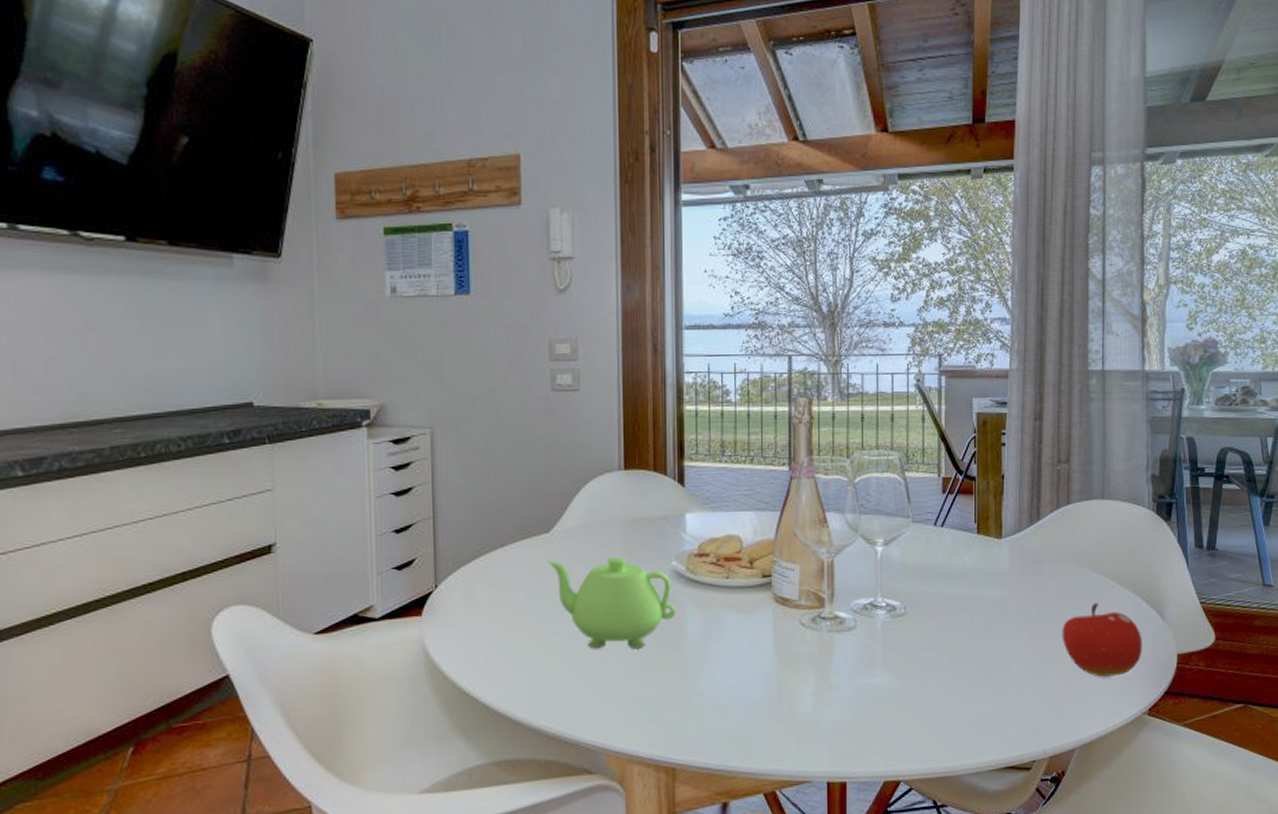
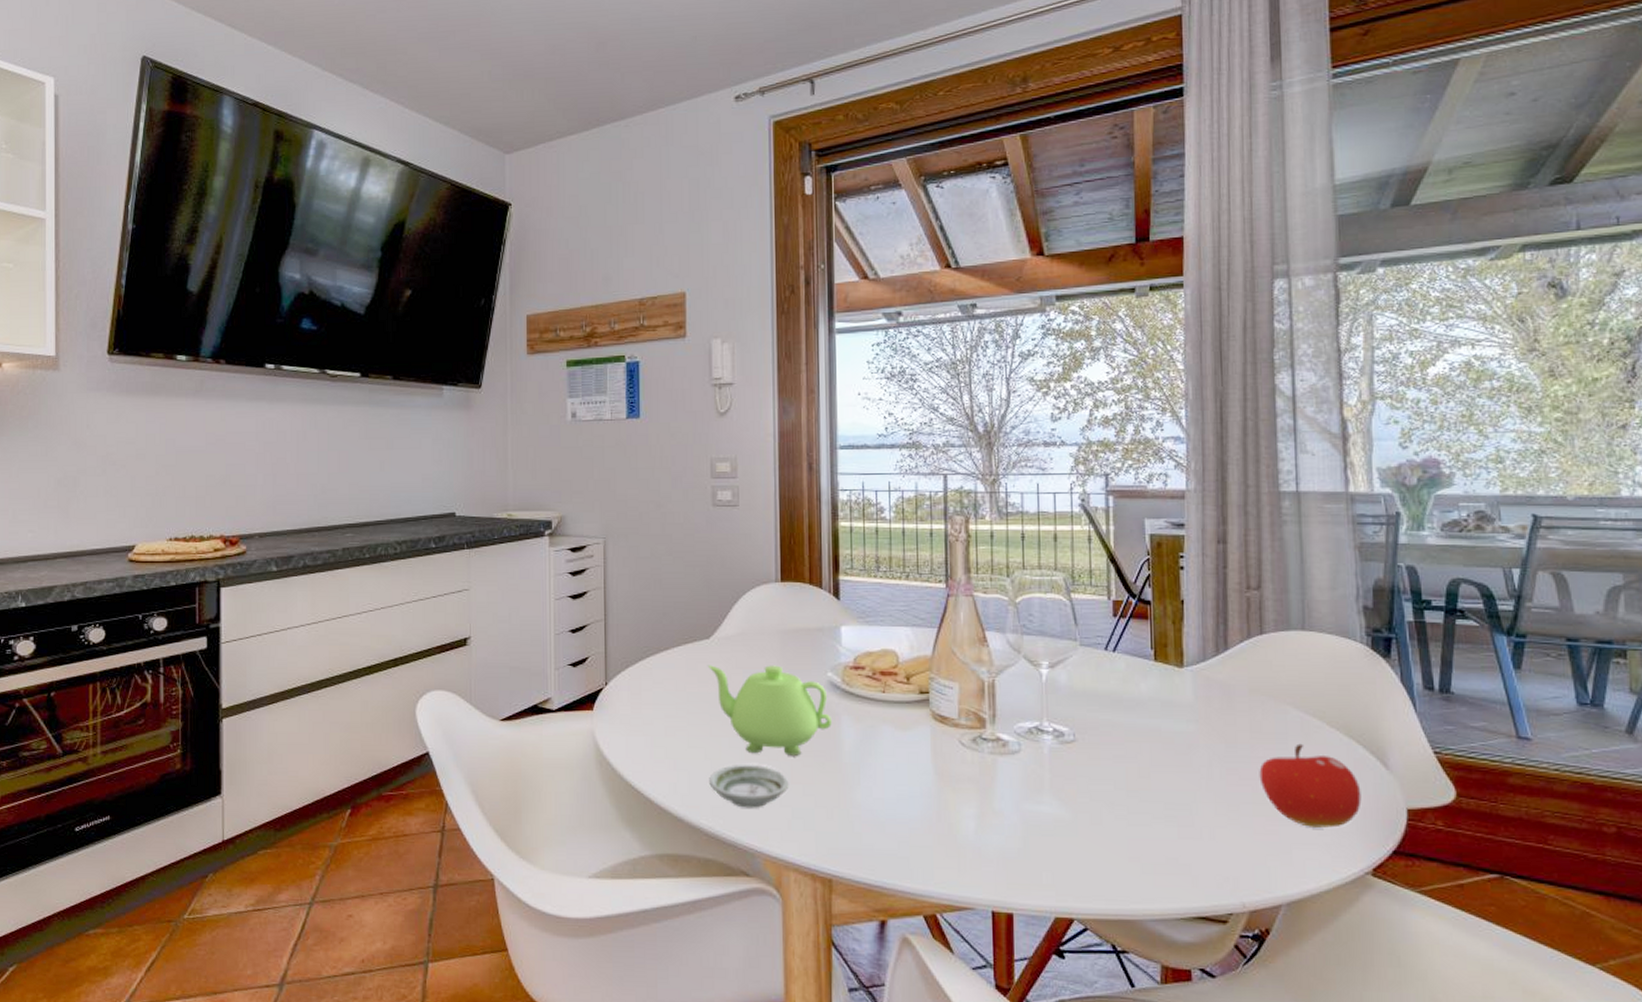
saucer: none [550,659,633,706] -> present [709,764,789,808]

